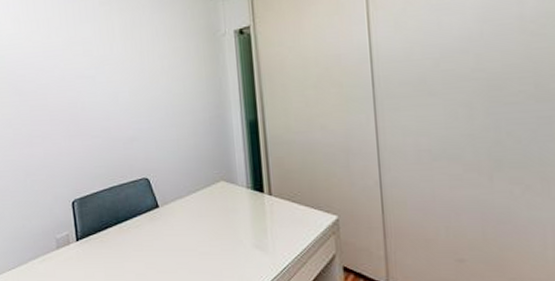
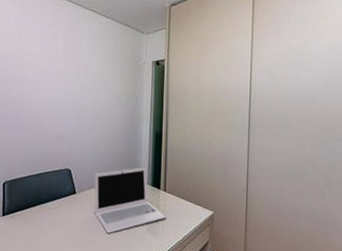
laptop: none [179,167,277,253] -> present [94,167,167,233]

